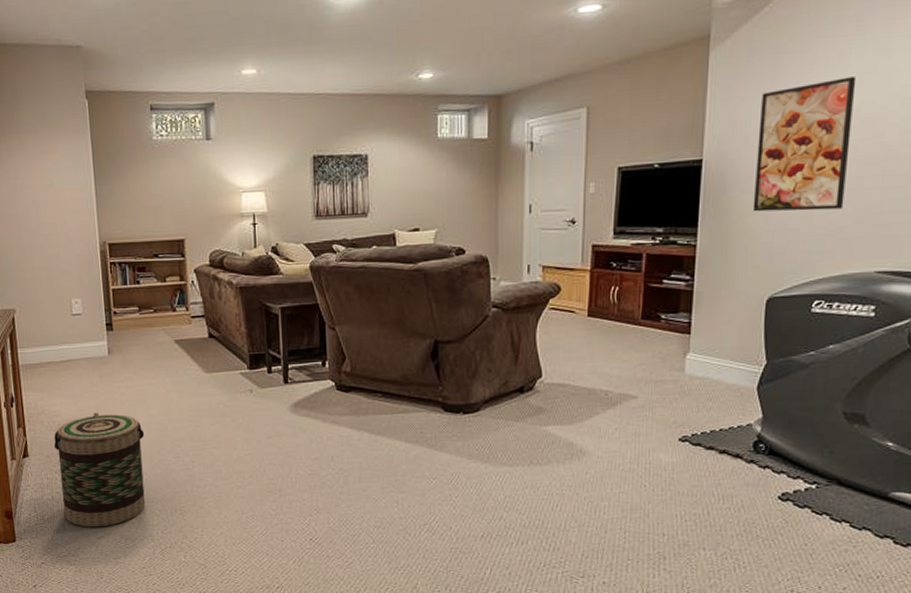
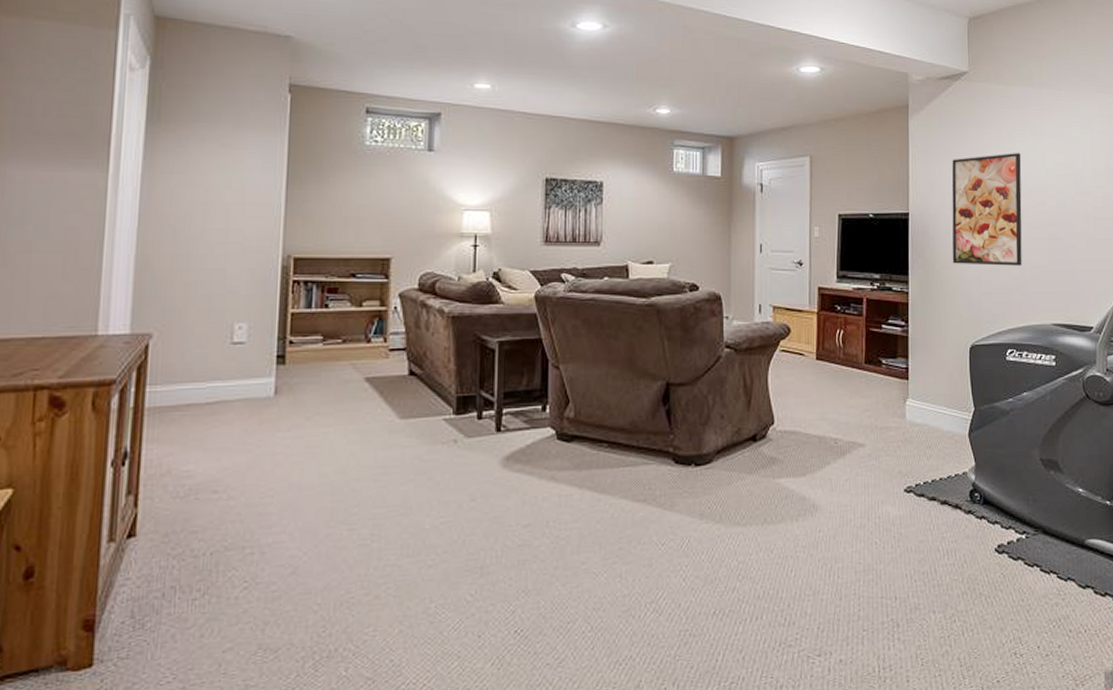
basket: present [54,412,146,528] -> none [177,472,310,637]

